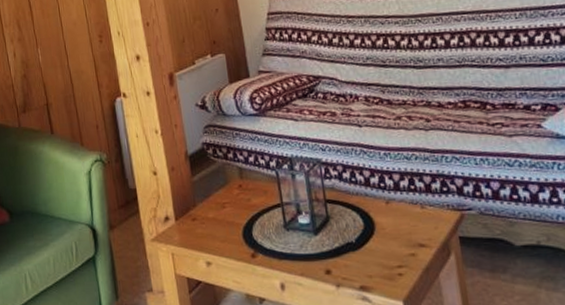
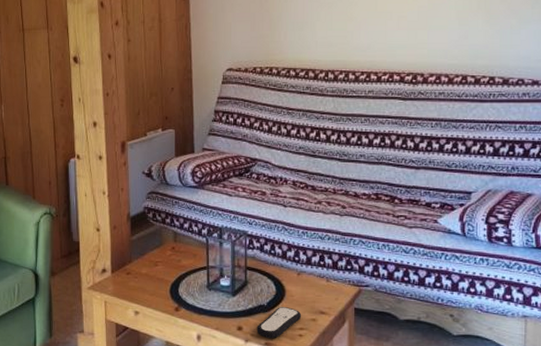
remote control: none [347,242,399,282] -> present [256,307,302,339]

